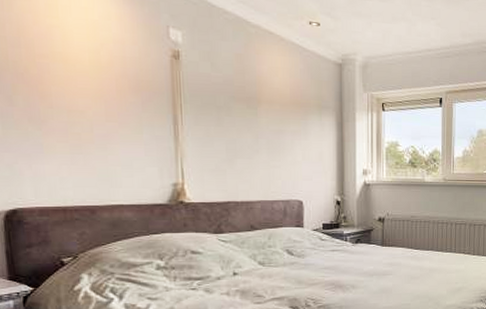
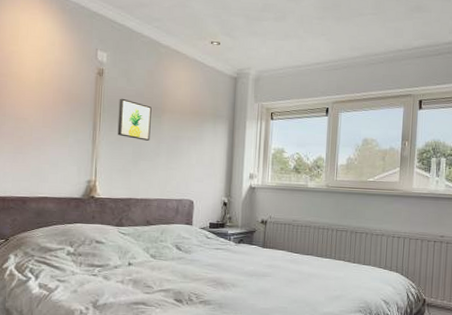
wall art: none [203,86,246,136] -> present [117,98,152,141]

